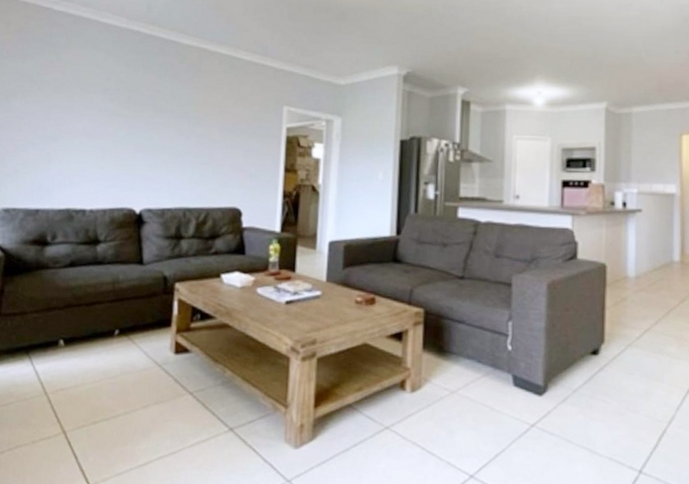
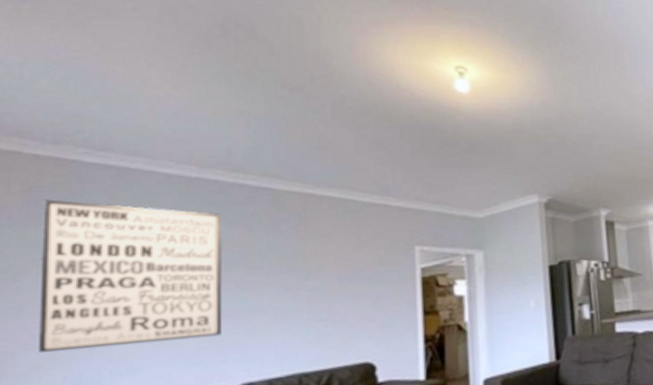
wall art: none [18,39,140,166] -> present [37,199,223,353]

